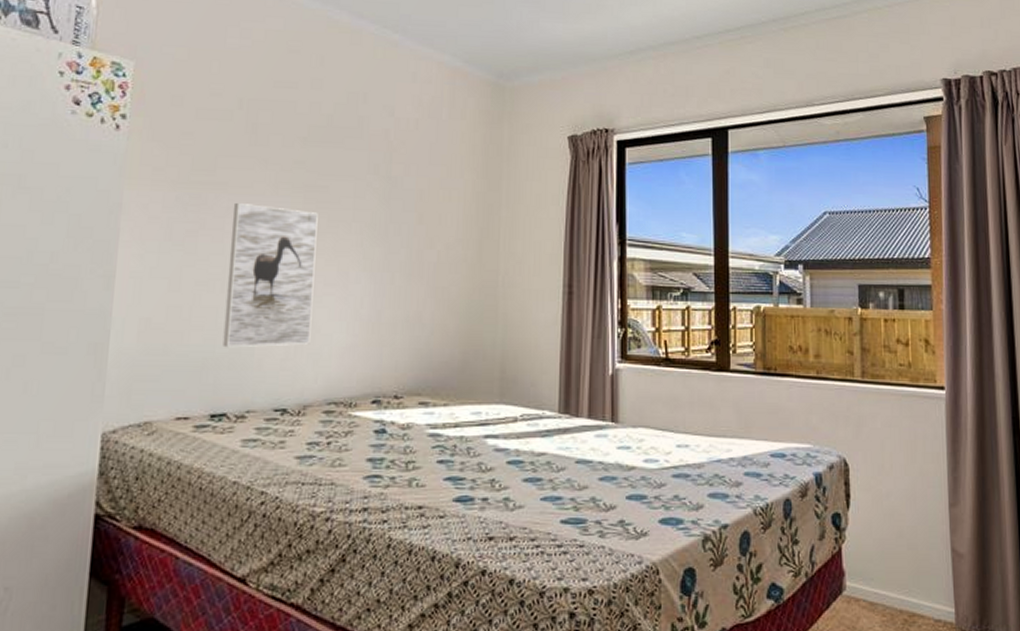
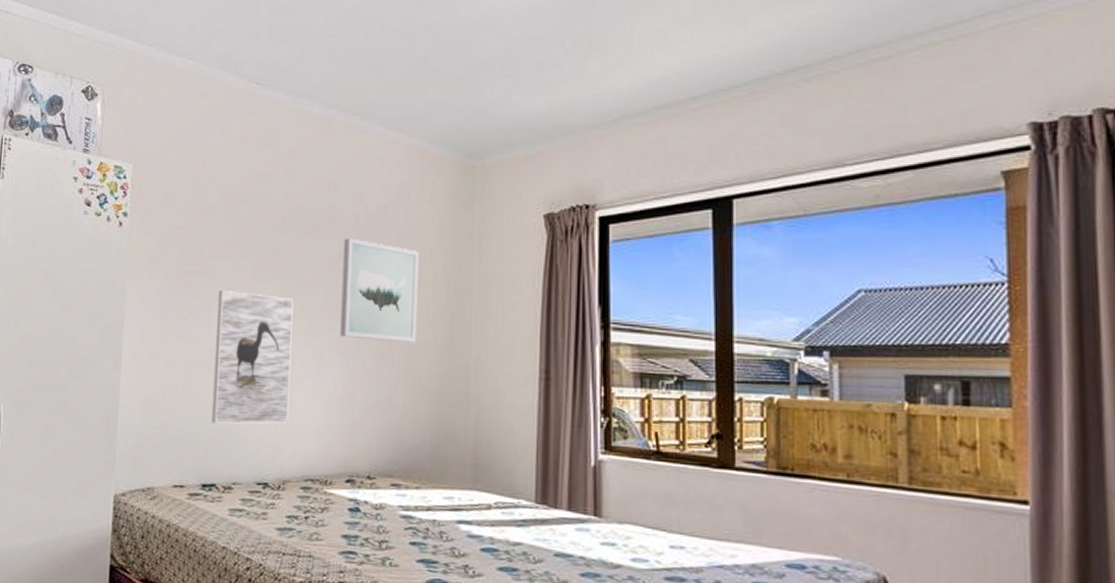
wall art: none [368,151,450,259] -> present [340,238,419,343]

